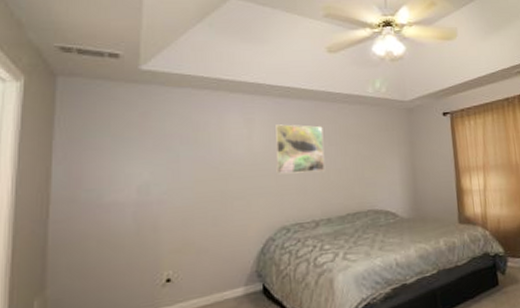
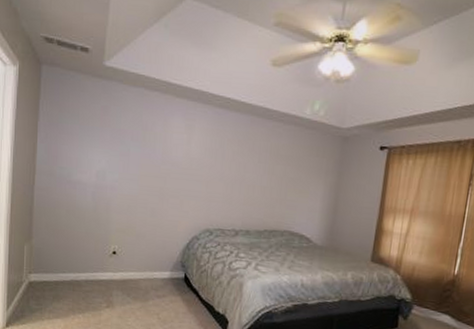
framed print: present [275,124,325,175] -> none [208,134,255,186]

